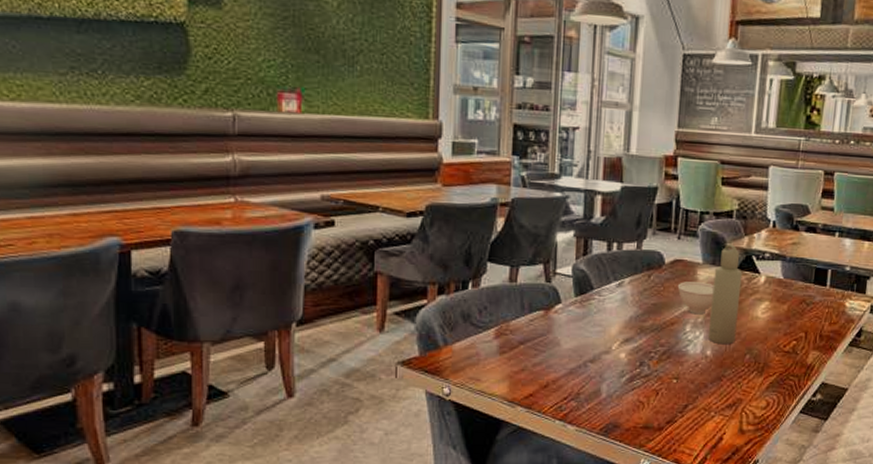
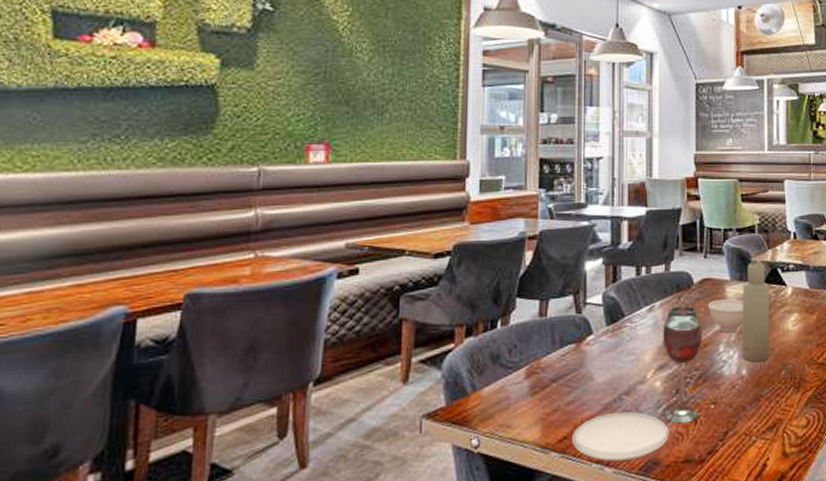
plate: none [538,377,631,421] -> present [572,411,669,462]
wineglass: none [627,284,670,394] -> present [662,306,702,424]

